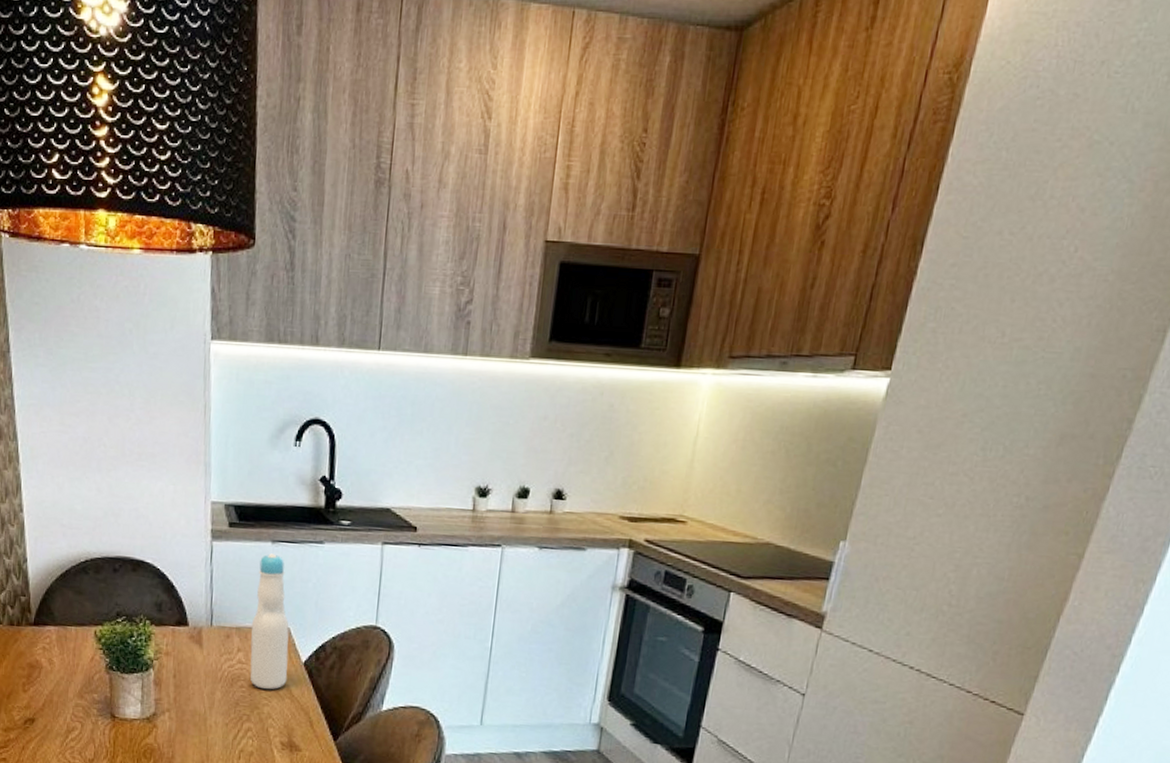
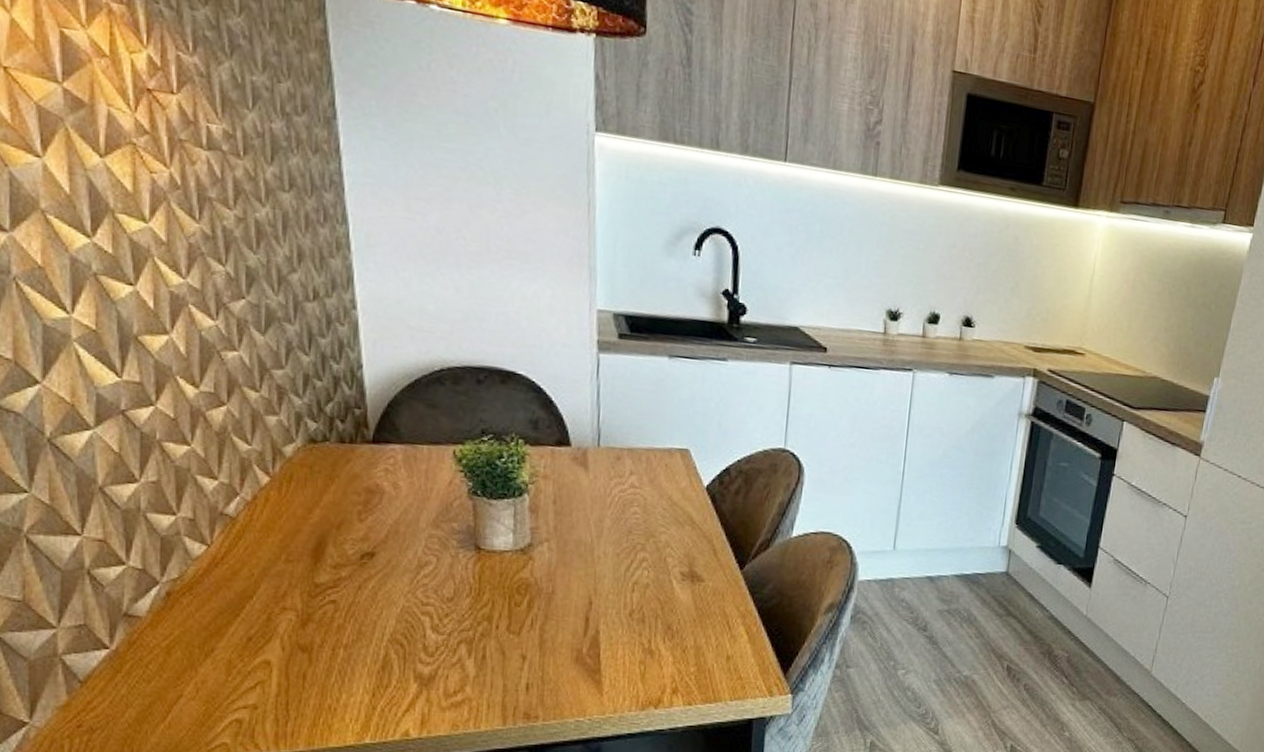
bottle: present [250,553,289,690] -> none [644,369,689,516]

